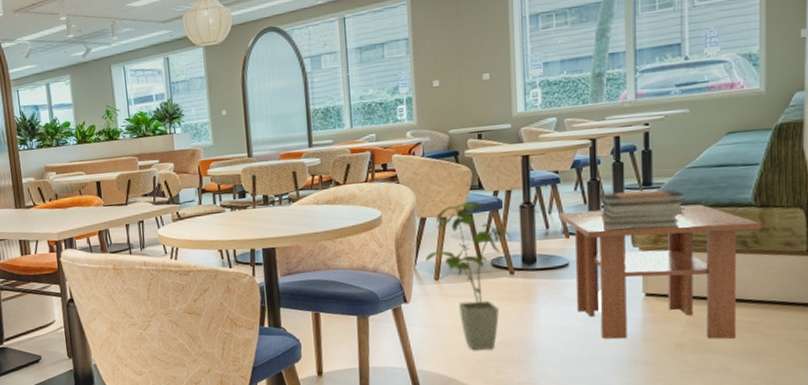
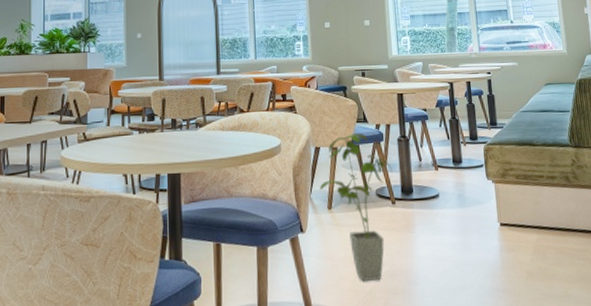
coffee table: present [558,204,761,339] -> none [428,143,577,268]
book stack: present [600,189,685,230] -> none [459,129,523,164]

